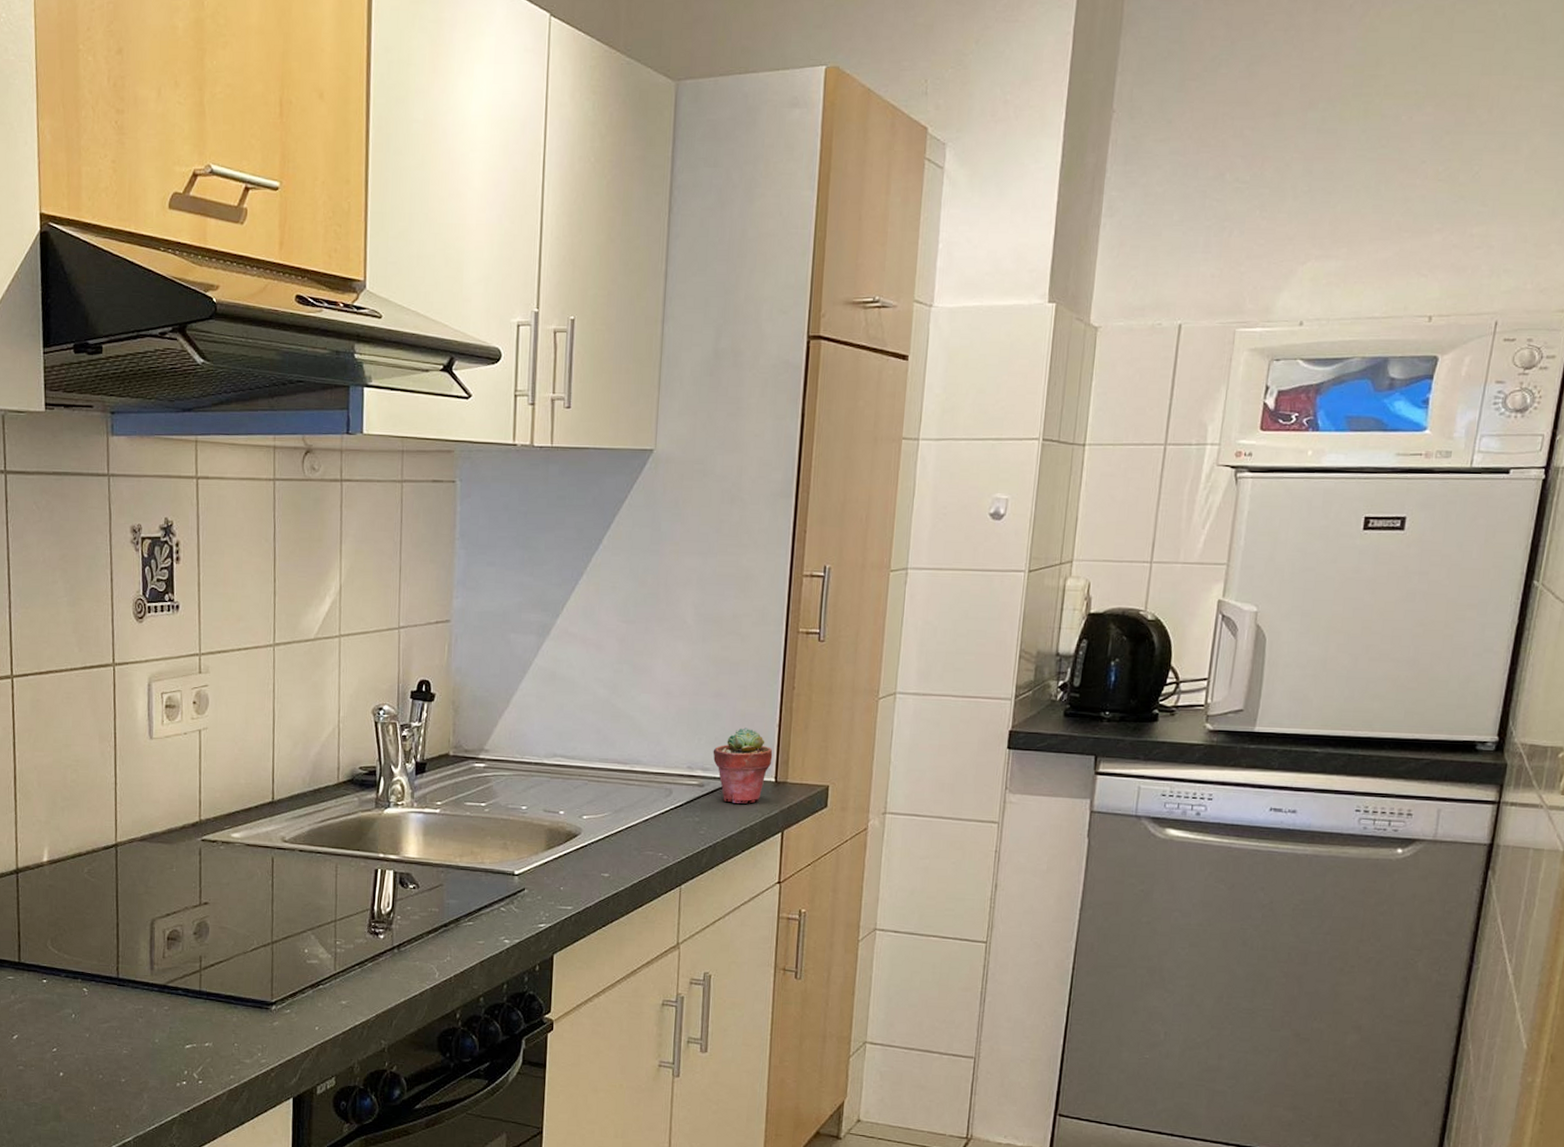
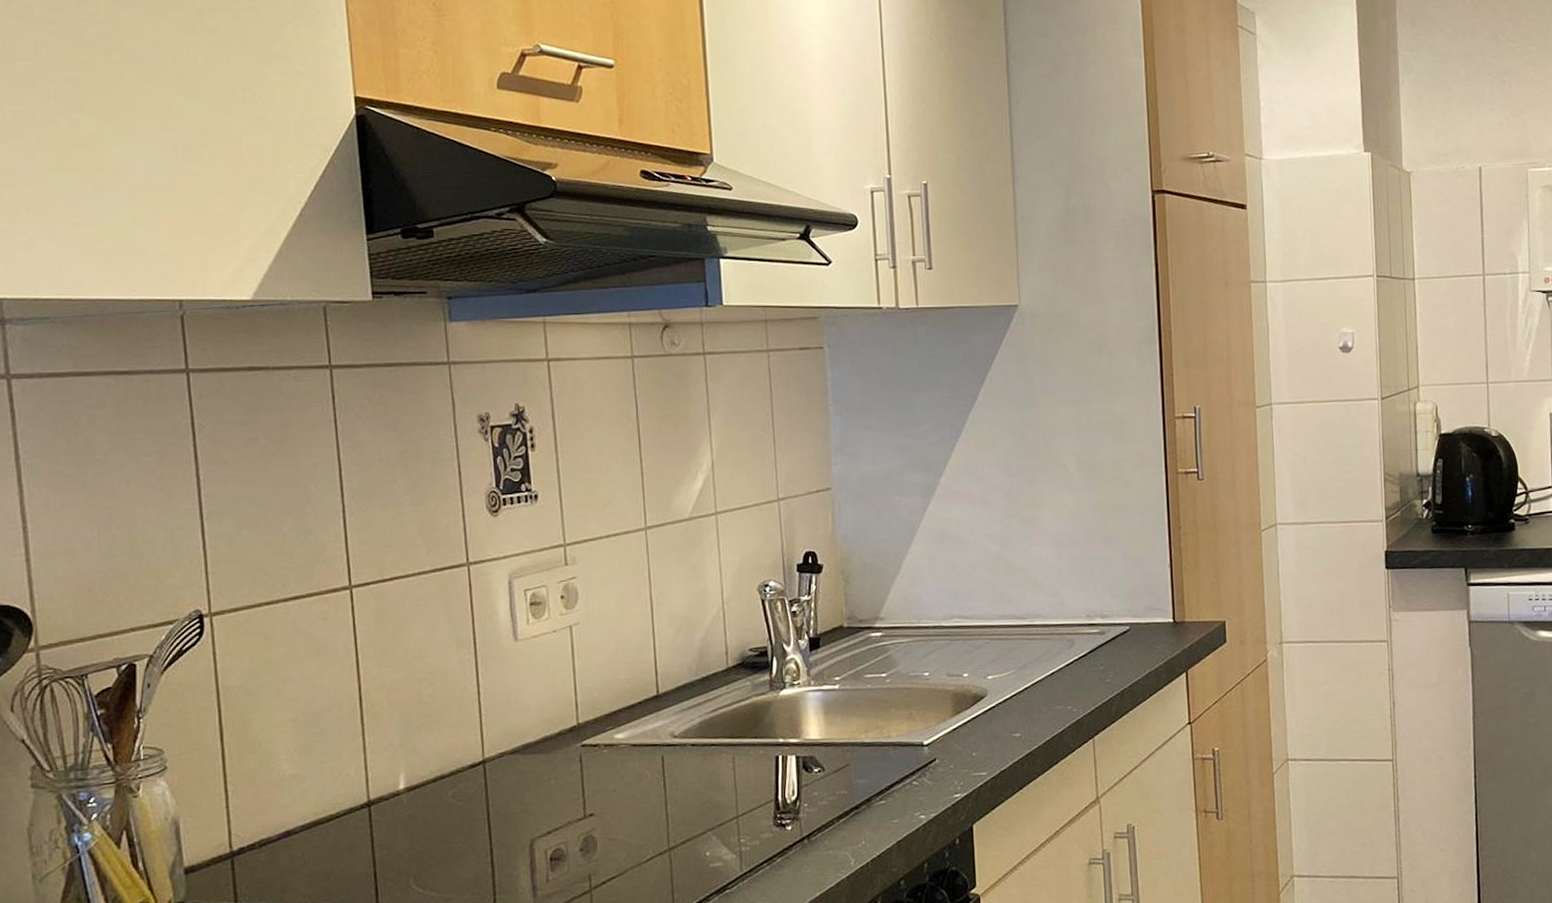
potted succulent: present [713,726,773,804] -> none [1109,570,1168,648]

